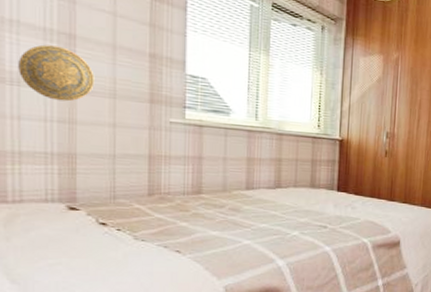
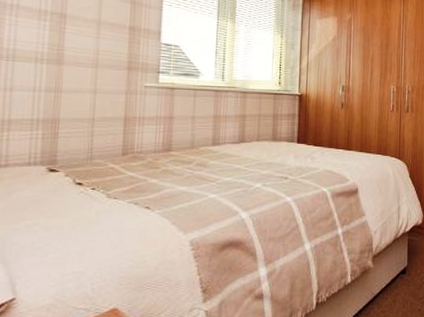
decorative plate: present [18,44,95,102] -> none [14,24,80,73]

